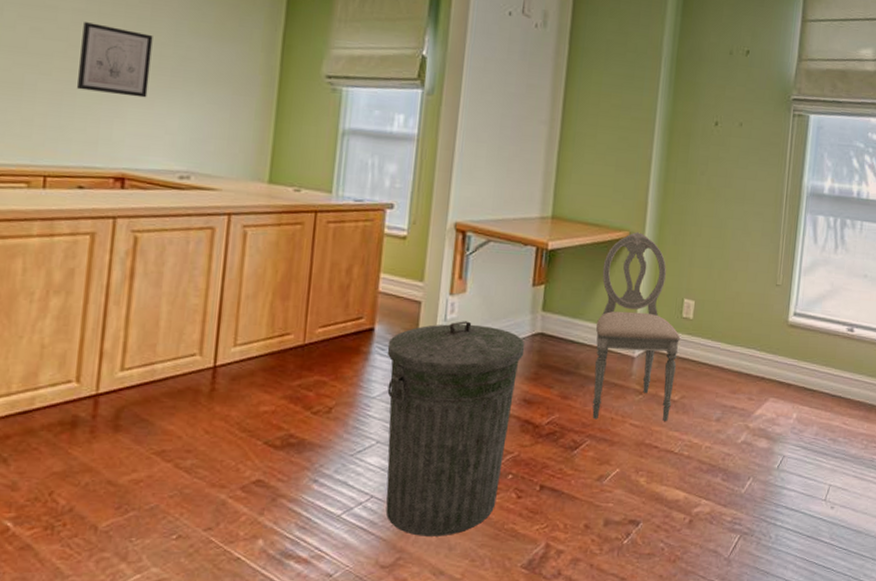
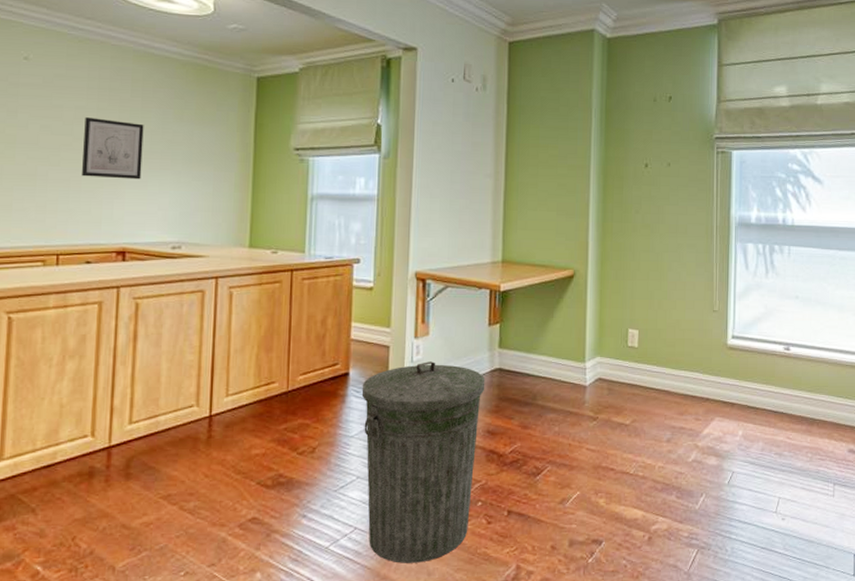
dining chair: present [592,231,680,421] -> none [548,269,627,446]

